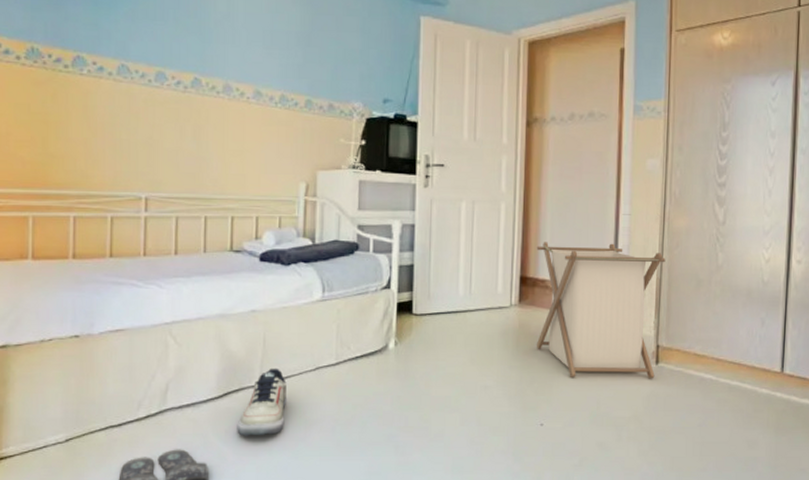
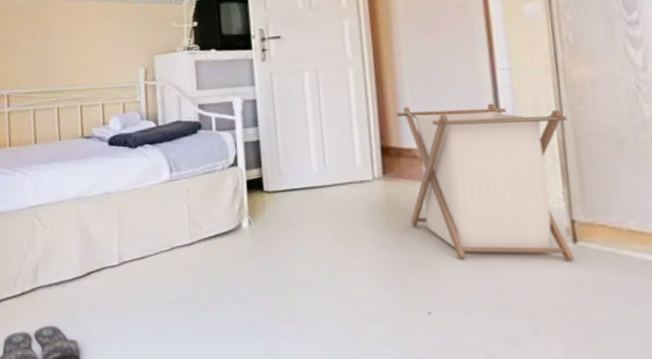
shoe: present [237,368,288,436] -> none [101,248,146,316]

